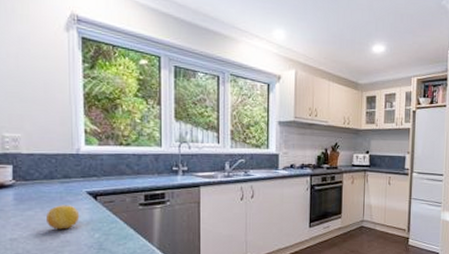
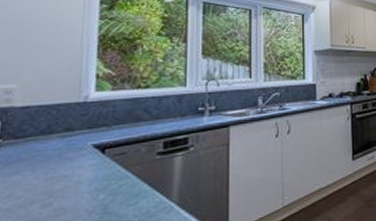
fruit: present [45,205,80,230] -> none [36,162,82,195]

